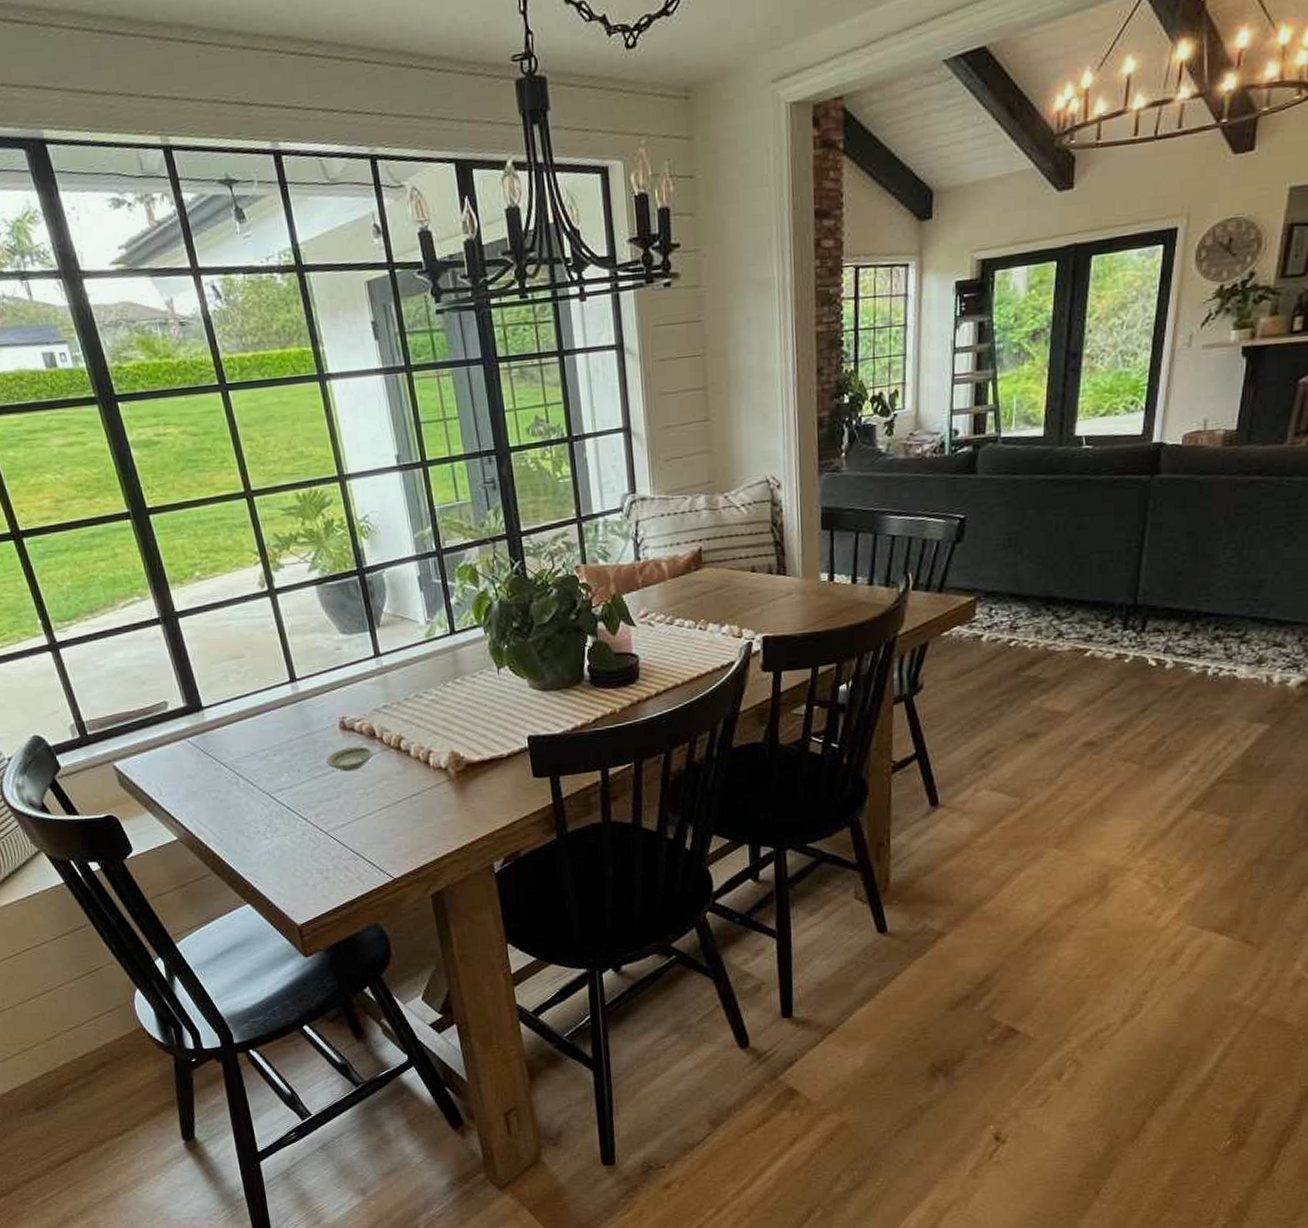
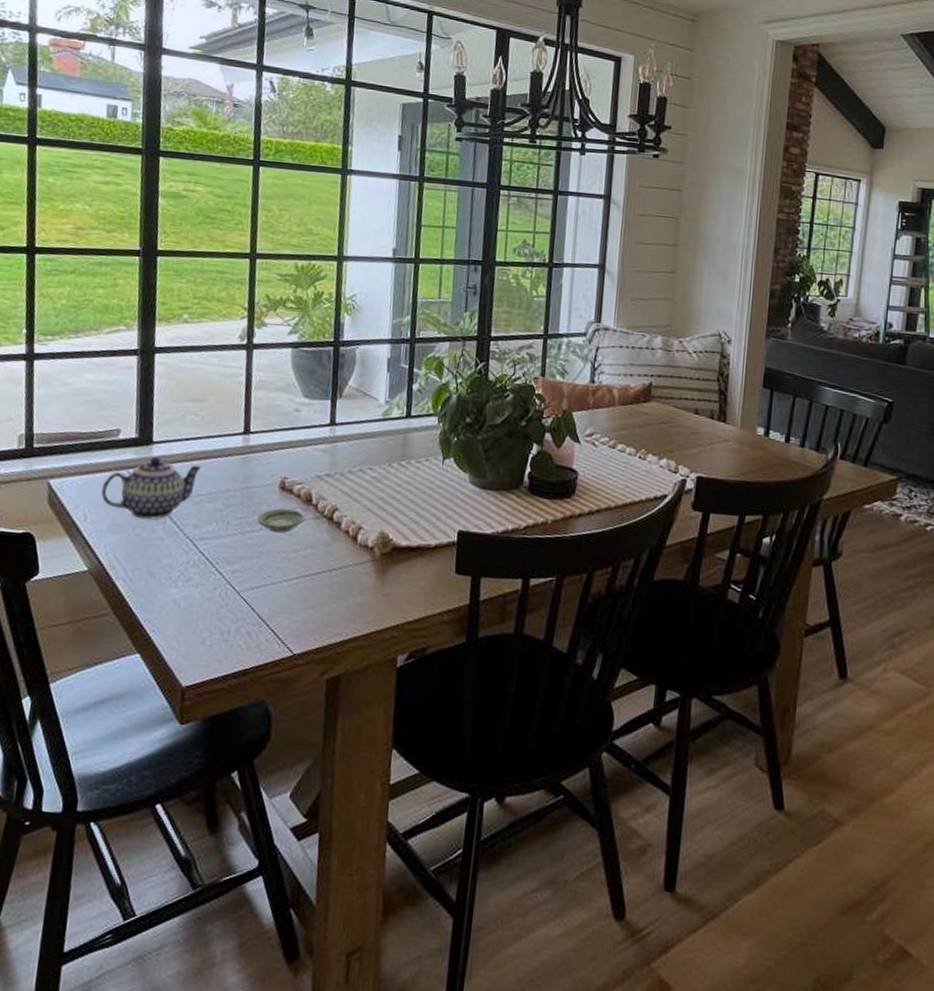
teapot: none [166,721,258,783] -> present [101,456,201,520]

